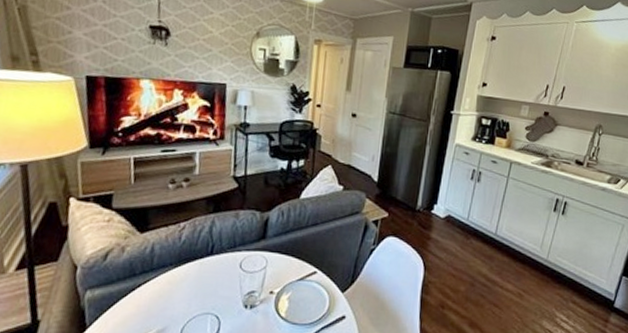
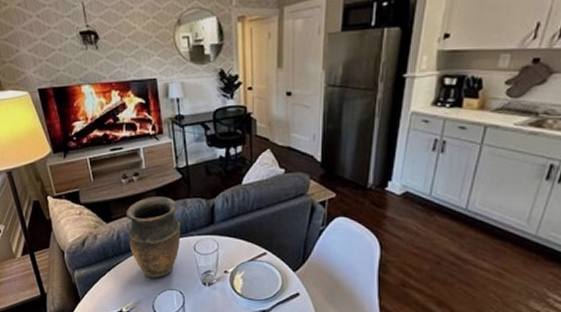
vase: none [164,205,229,300] -> present [126,197,181,278]

